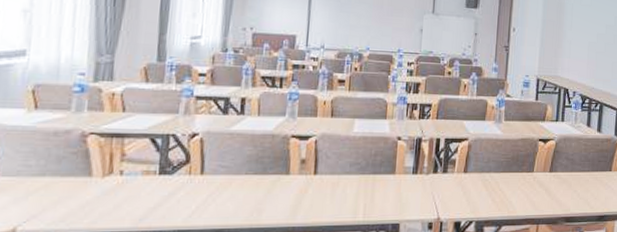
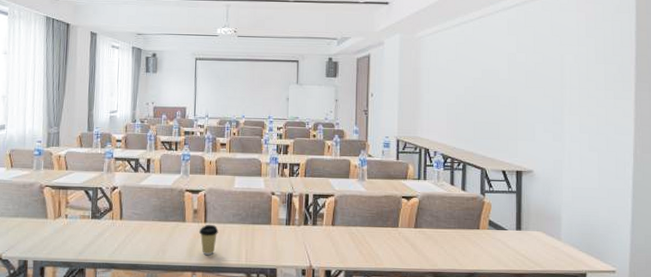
coffee cup: none [306,176,331,214] -> present [198,224,219,256]

